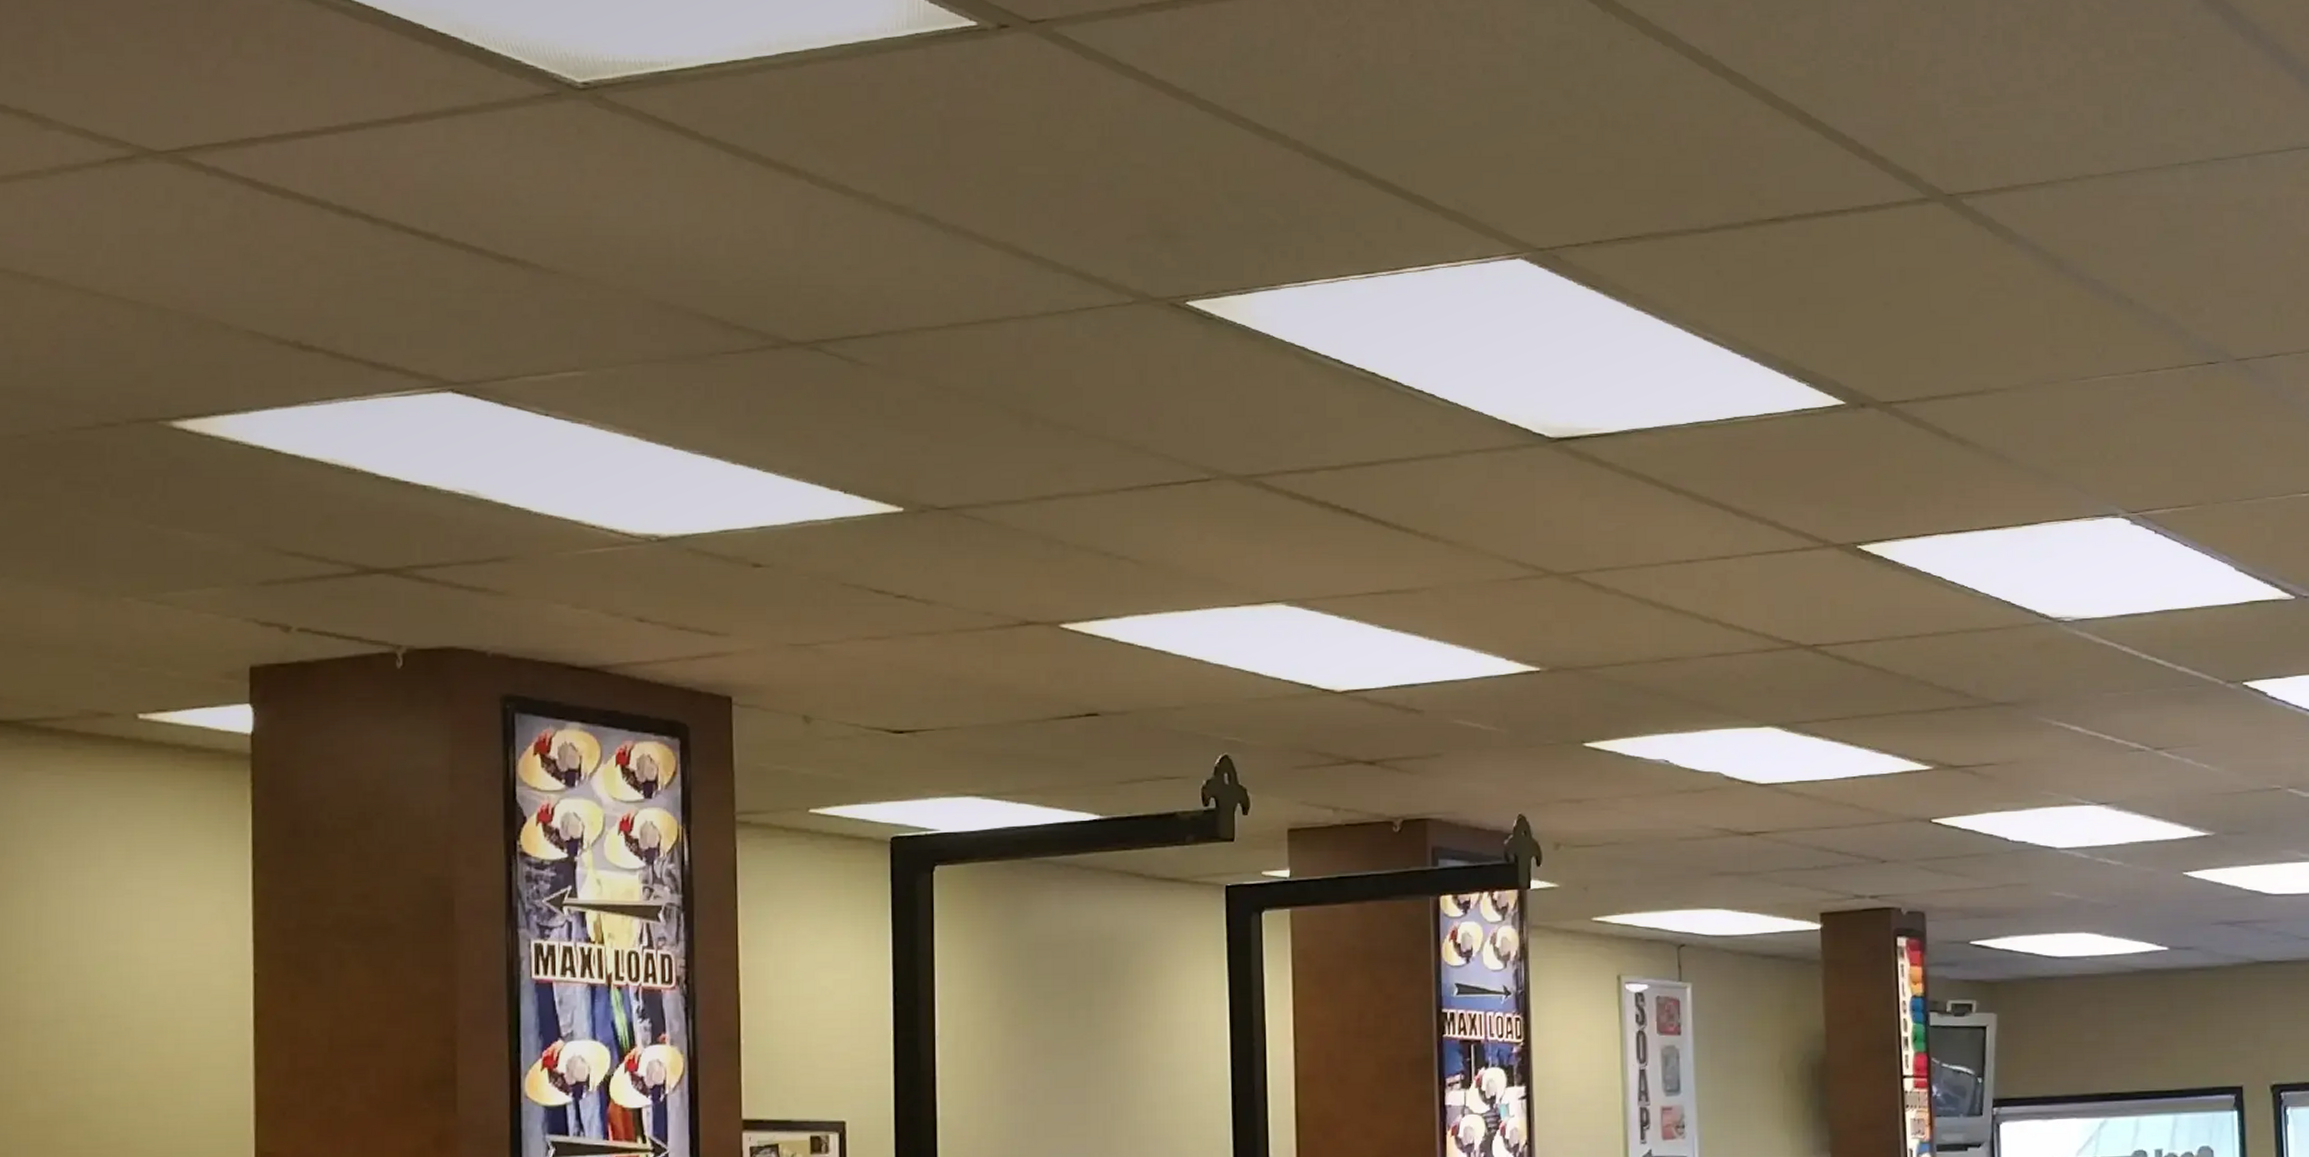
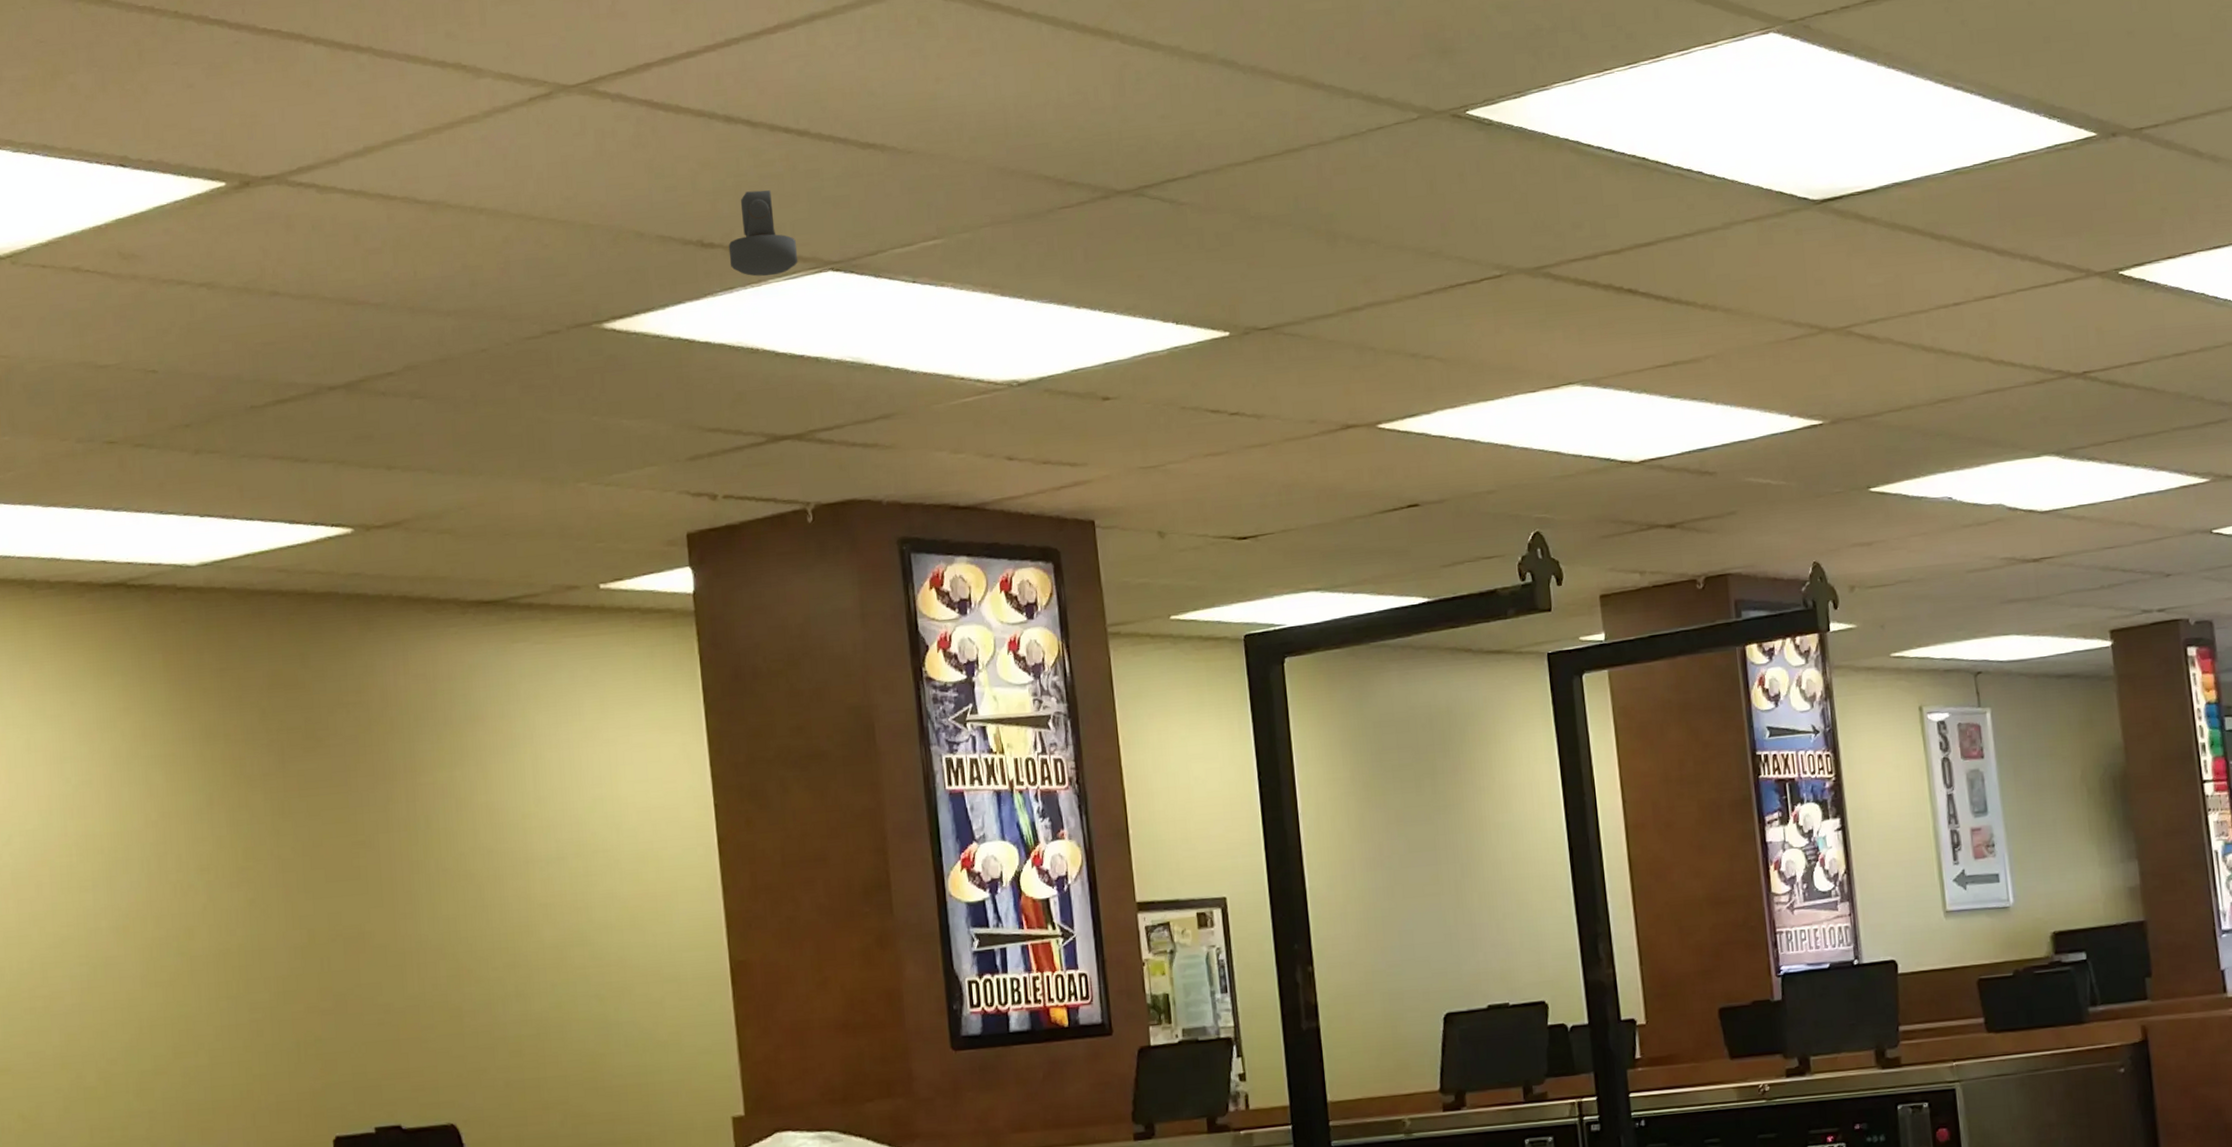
security camera: none [331,294,413,390] -> present [728,190,798,277]

